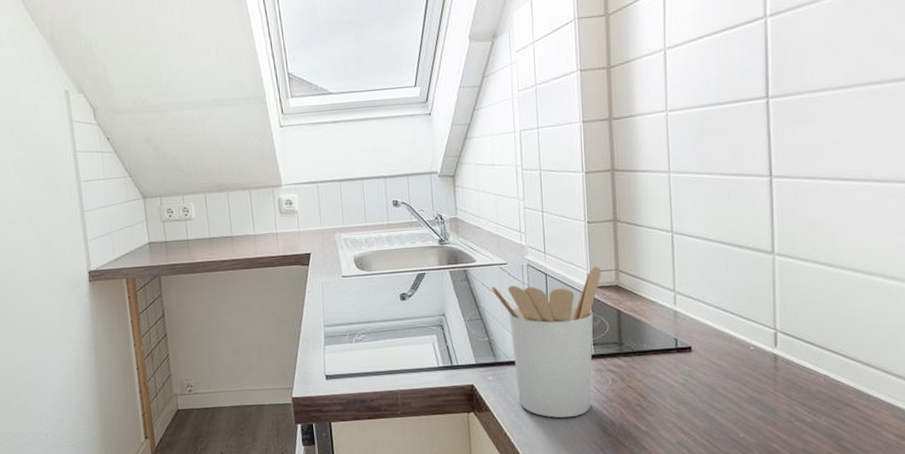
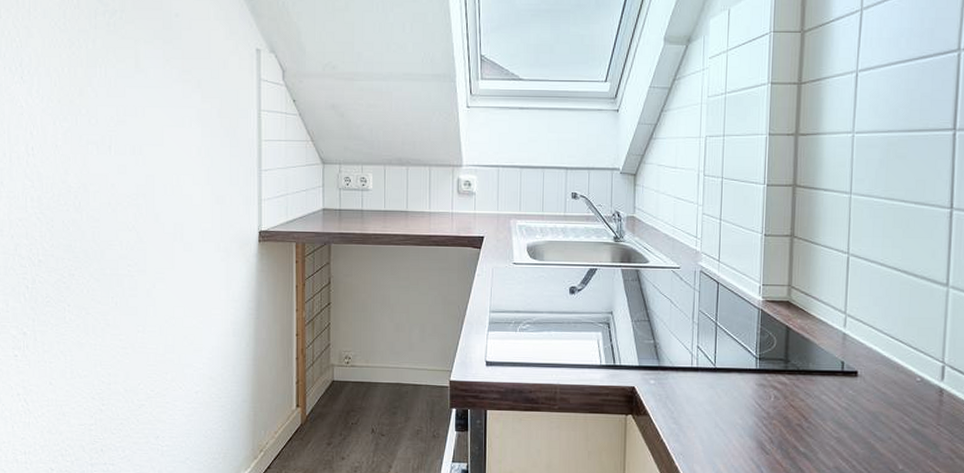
utensil holder: present [491,266,601,418] -> none [662,279,773,431]

